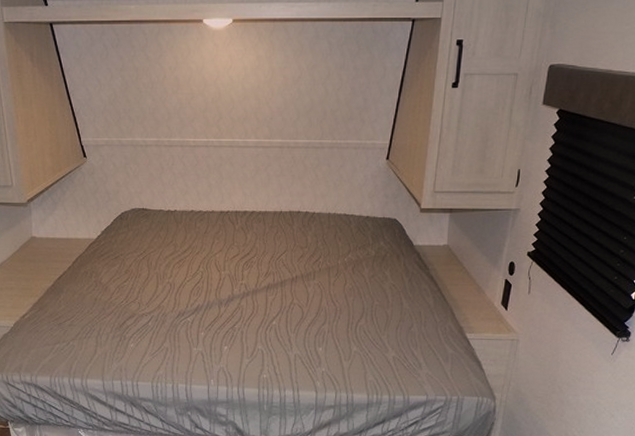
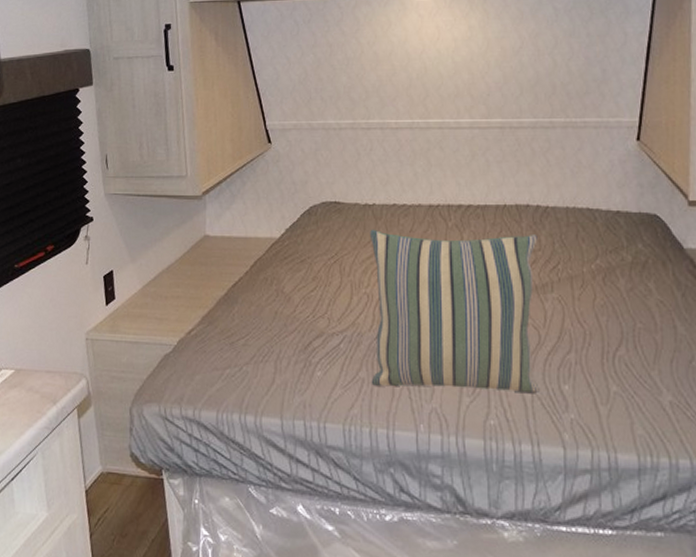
pillow: none [172,231,305,355] -> present [369,229,539,394]

